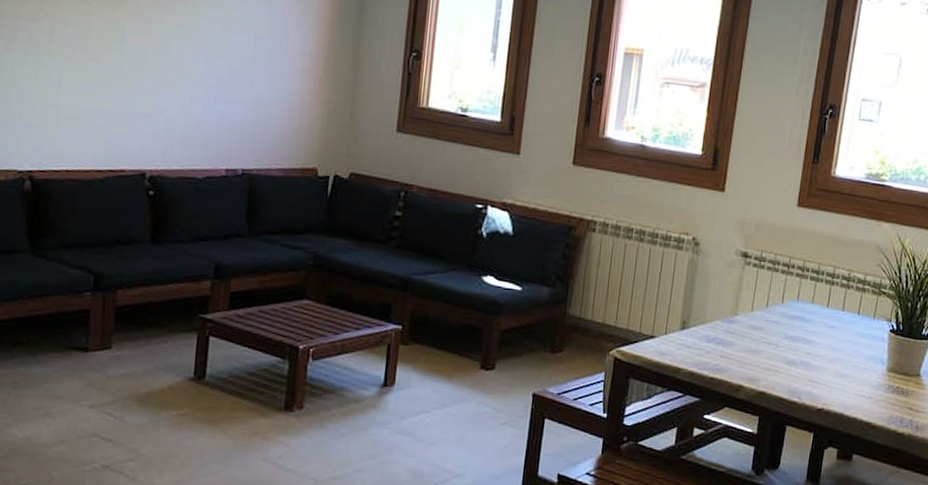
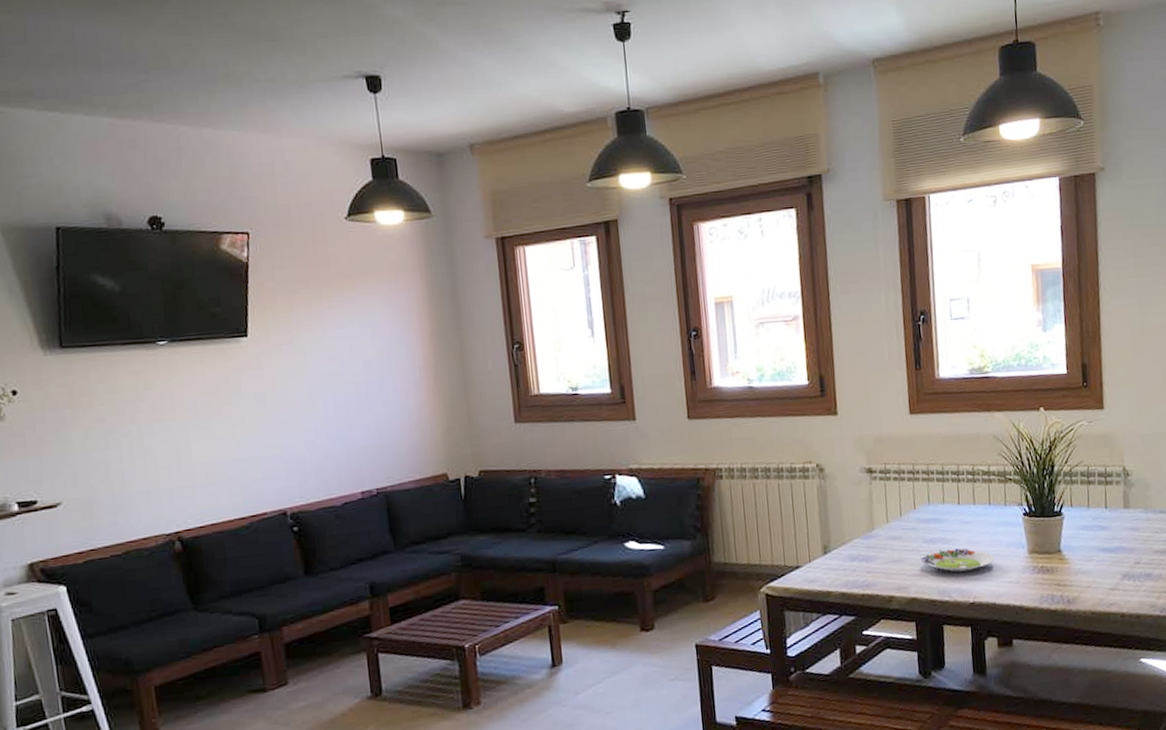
salad plate: none [777,348,853,376] -> present [920,547,995,572]

